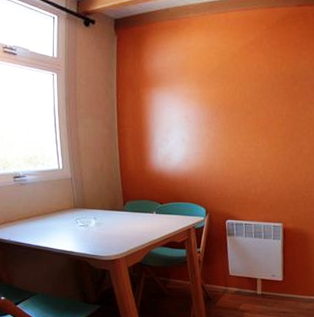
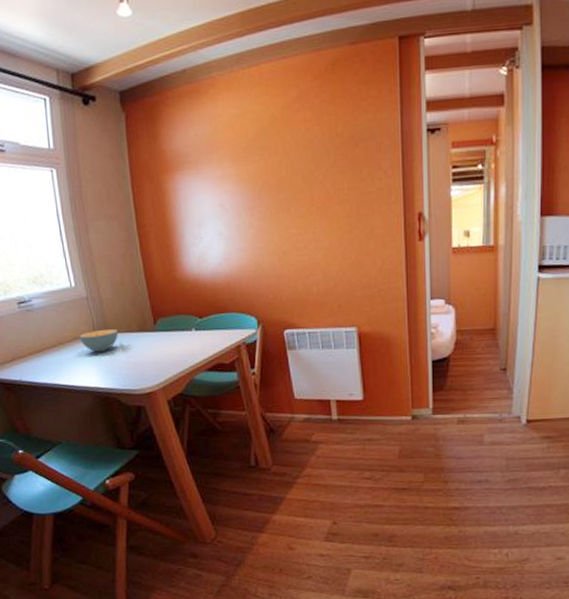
cereal bowl: none [61,206,93,224] -> present [79,329,118,353]

